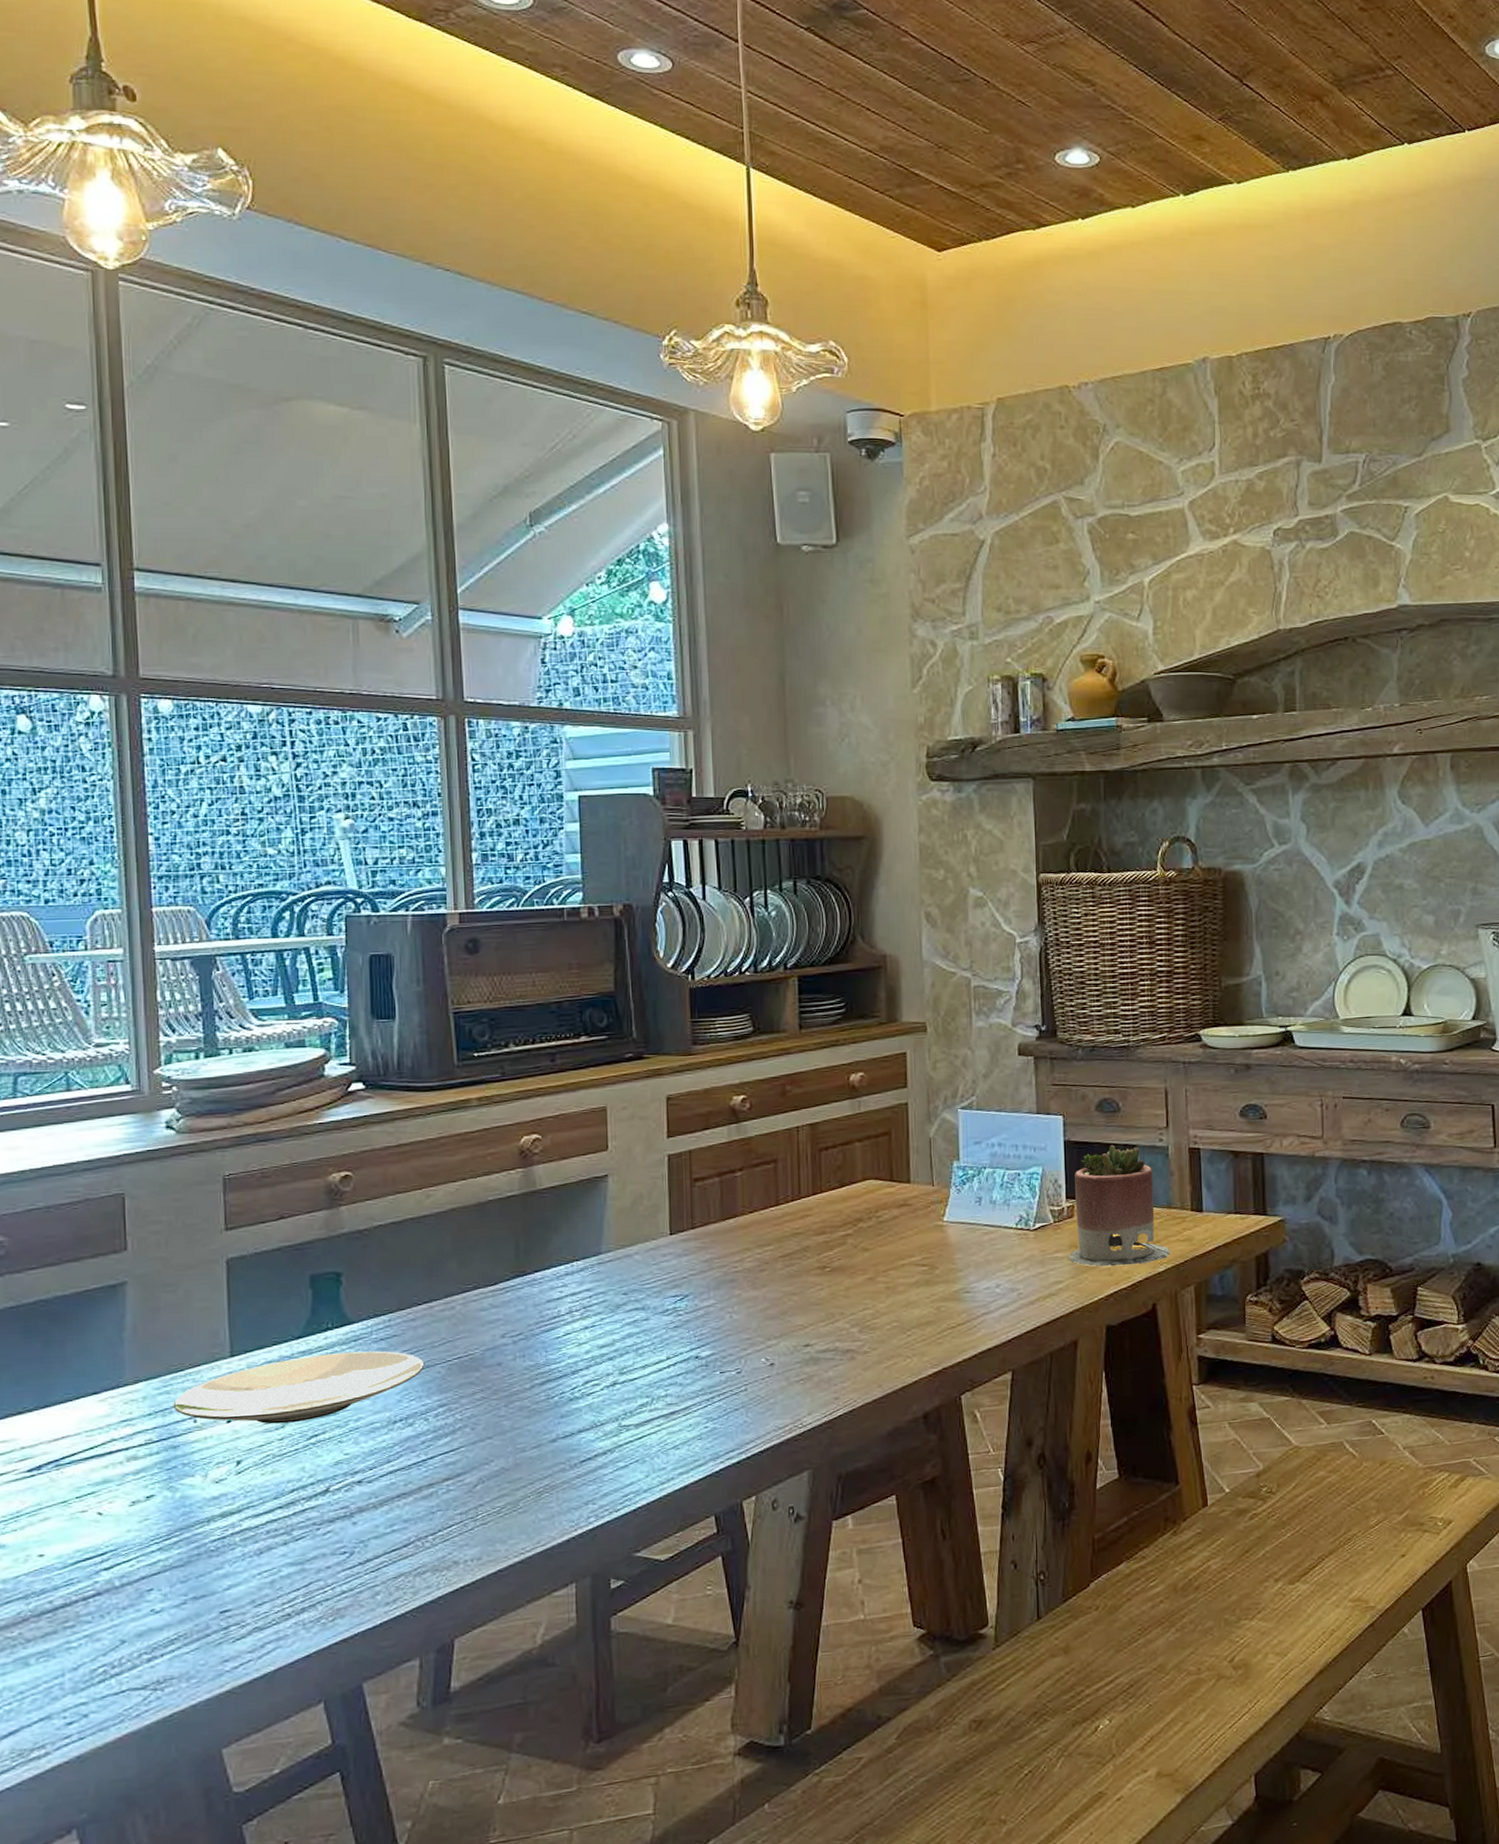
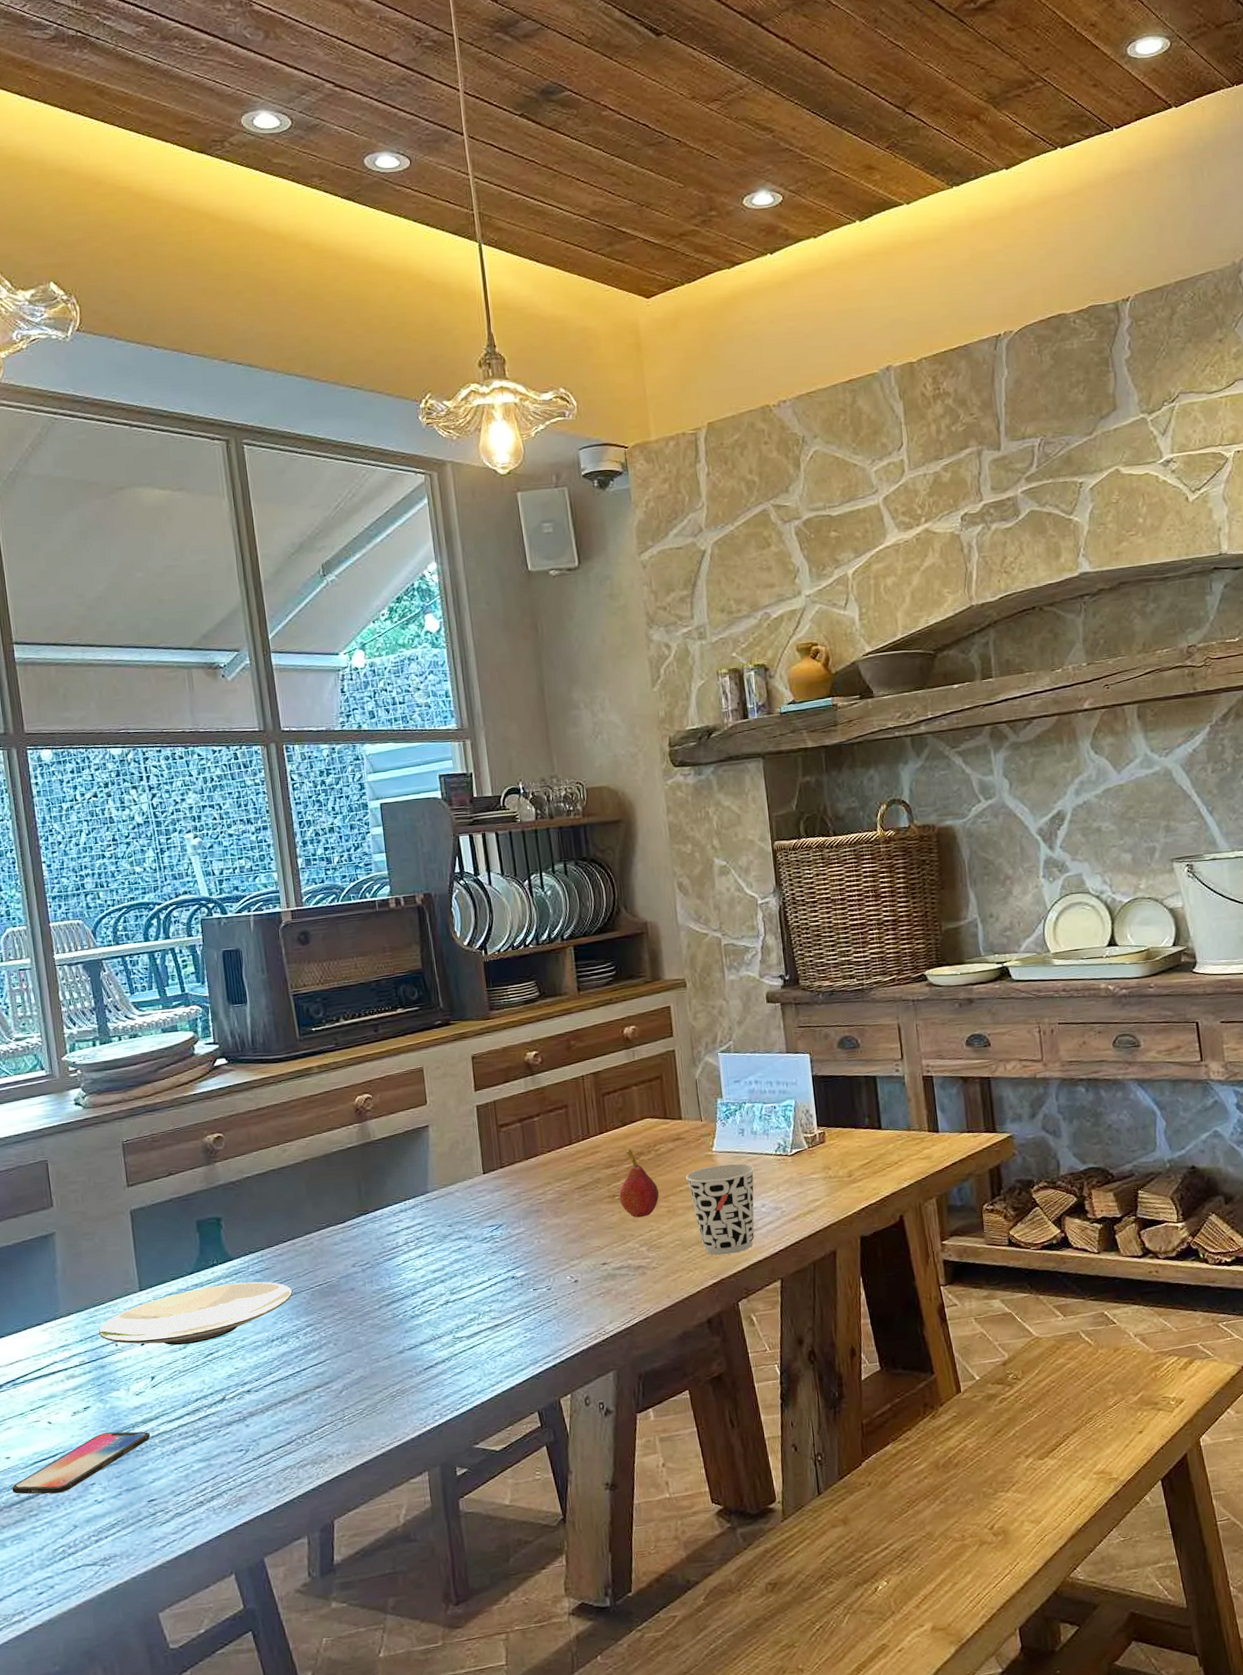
smartphone: none [43,1526,230,1602] -> present [12,1431,151,1494]
fruit: none [830,1213,878,1294] -> present [619,1149,659,1218]
cup: none [910,1236,990,1341] -> present [686,1163,755,1255]
succulent planter: present [1070,1145,1170,1267] -> none [823,1077,912,1185]

